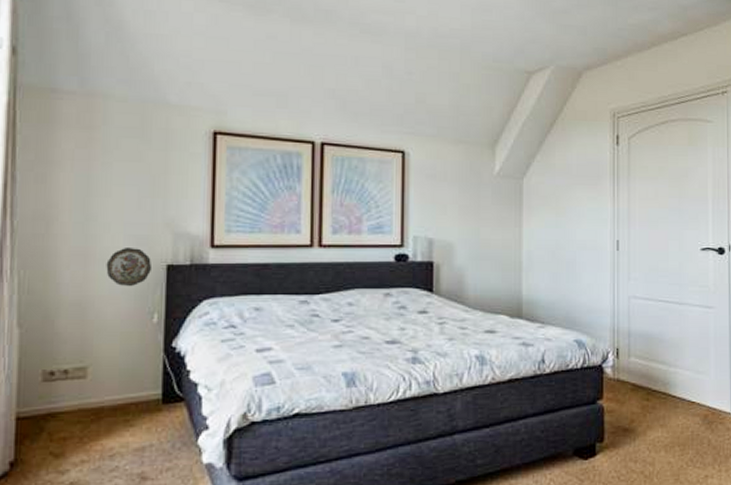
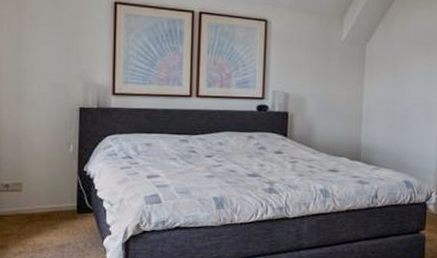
decorative plate: present [106,248,151,287] -> none [34,93,68,124]

